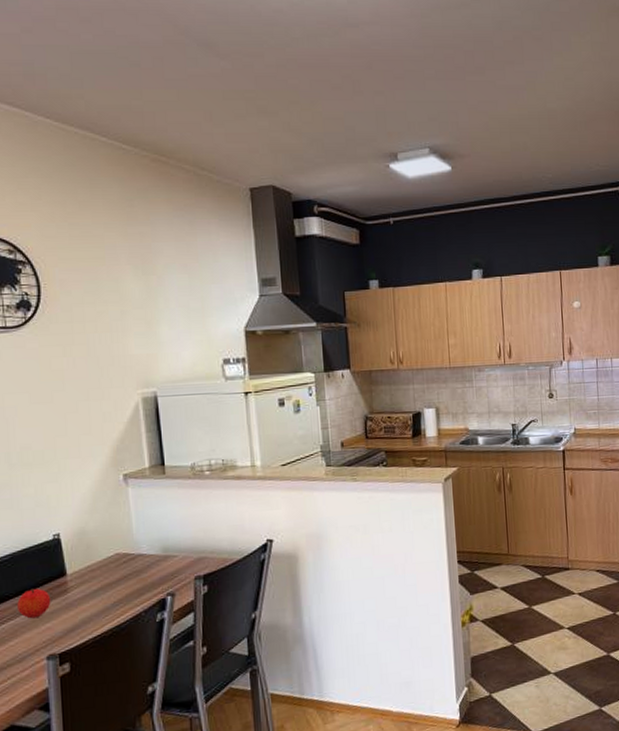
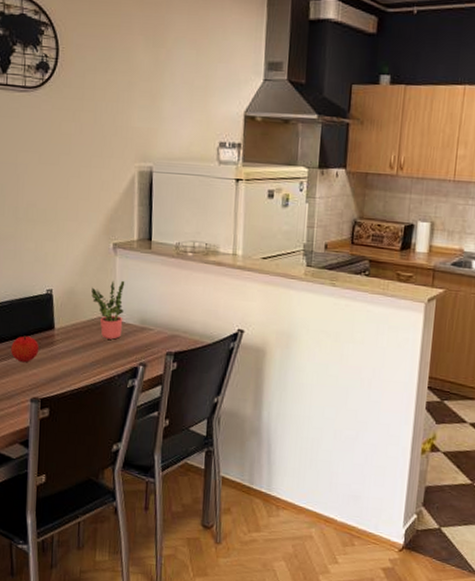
potted plant: none [104,510,144,575] -> present [91,280,125,340]

